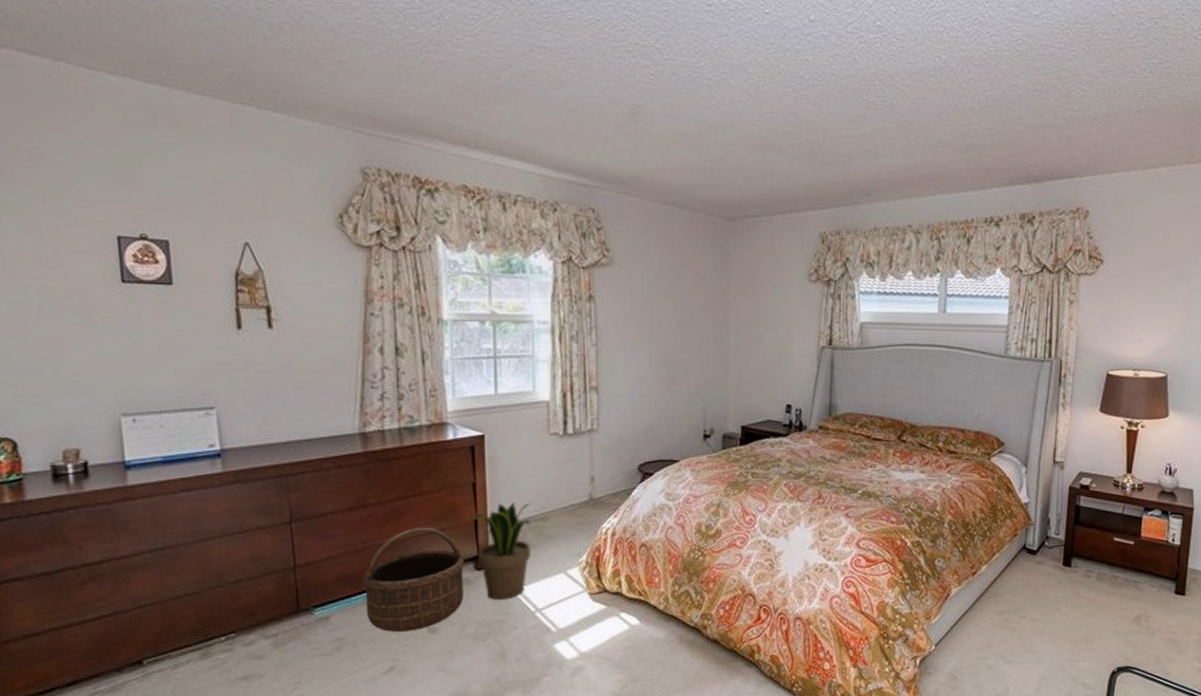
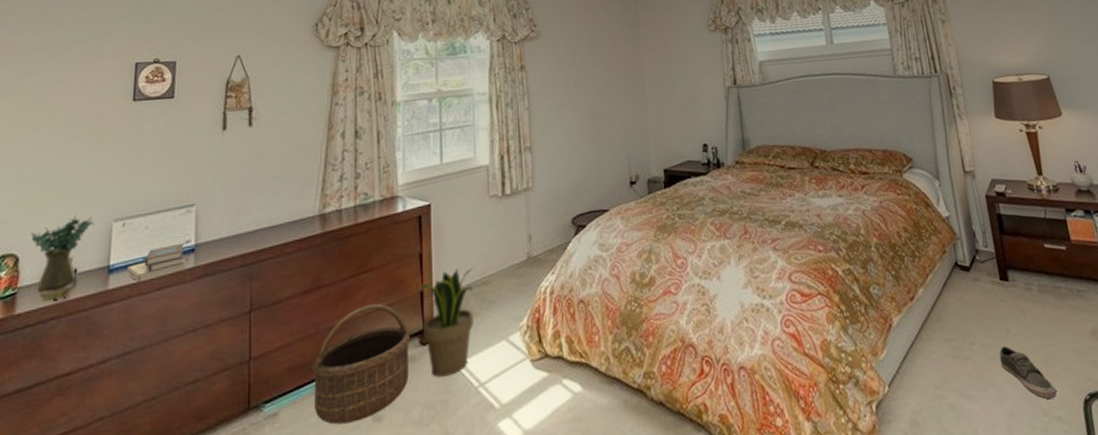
vase: none [26,404,99,490] -> present [31,215,95,301]
books: none [146,446,213,482] -> present [127,243,186,283]
shoe: none [1043,622,1089,669] -> present [999,345,1057,400]

